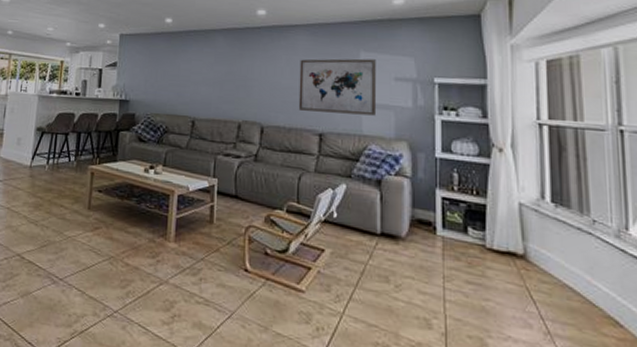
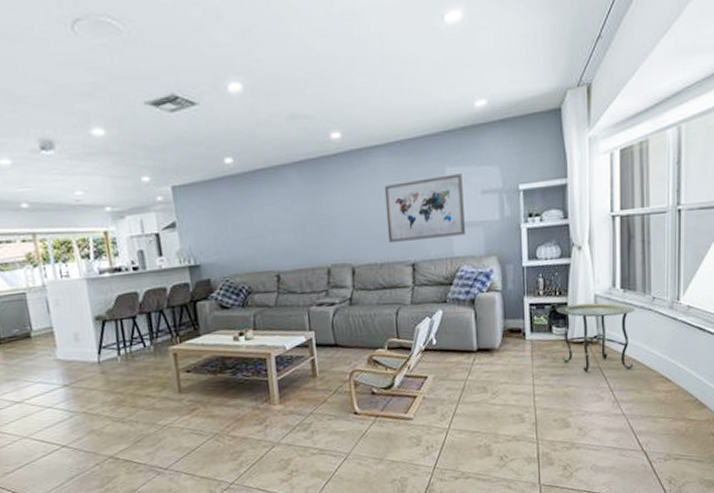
side table: none [472,207,570,299] -> present [556,303,635,372]

